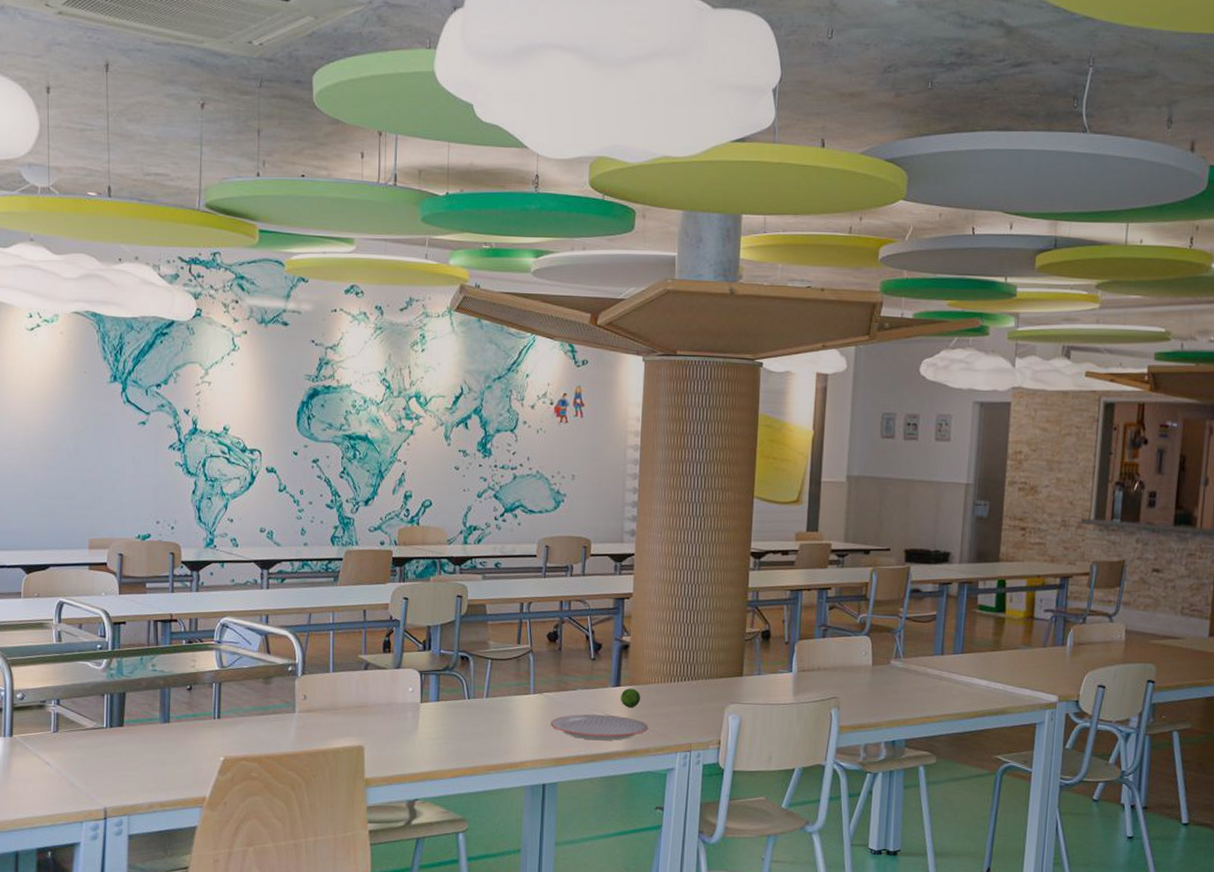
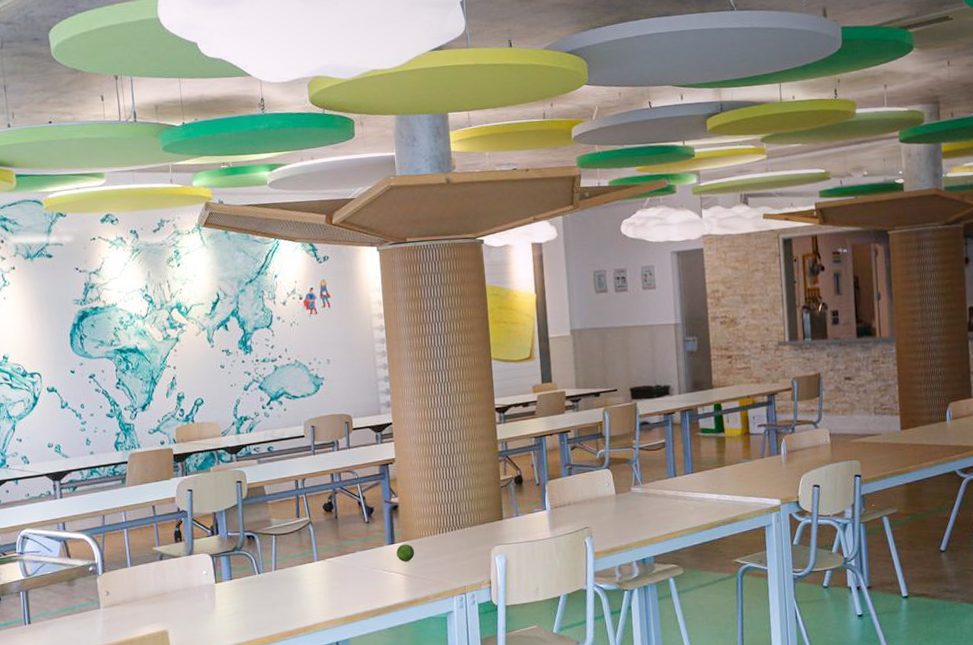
plate: present [550,714,648,740] -> none [336,570,425,596]

